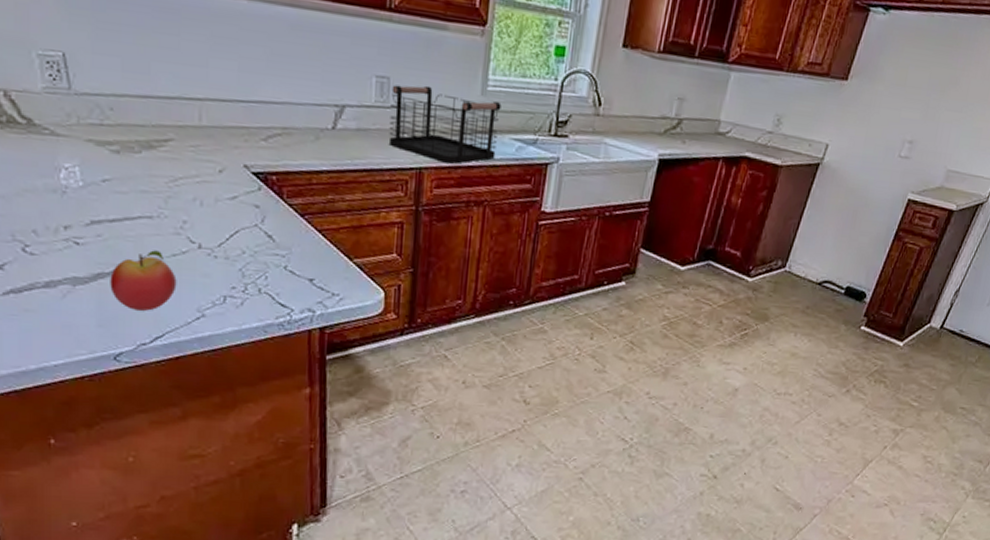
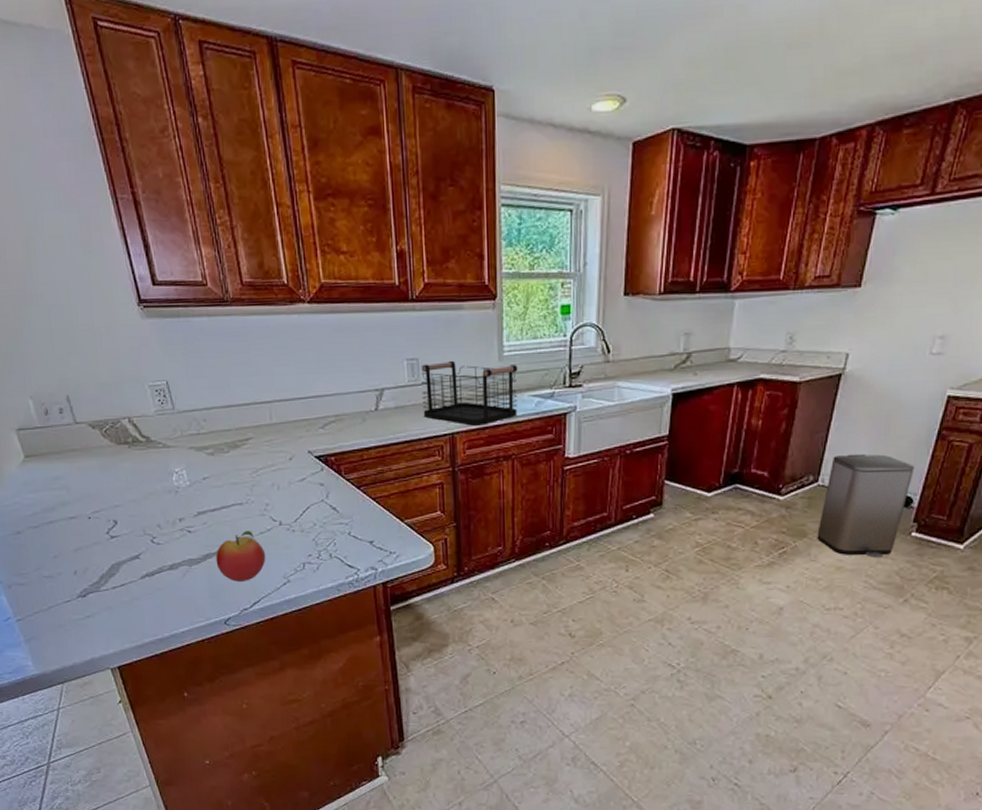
pedal bin: none [777,243,872,349] -> present [817,453,915,559]

